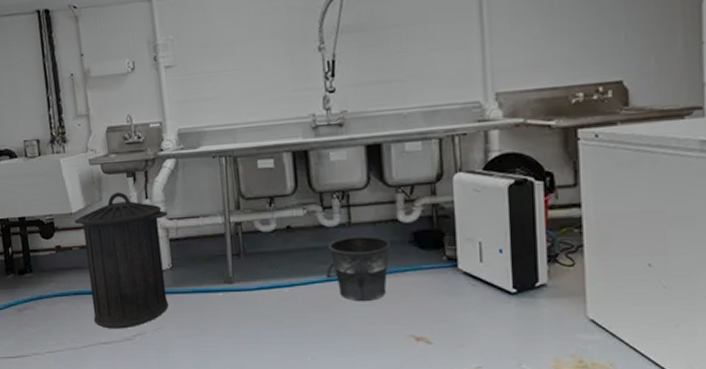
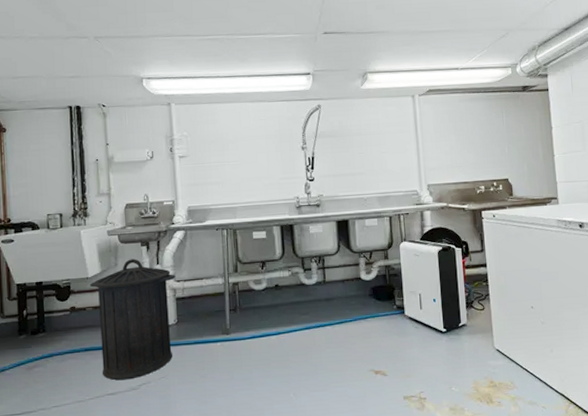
bucket: present [325,235,390,301] -> none [305,291,355,344]

